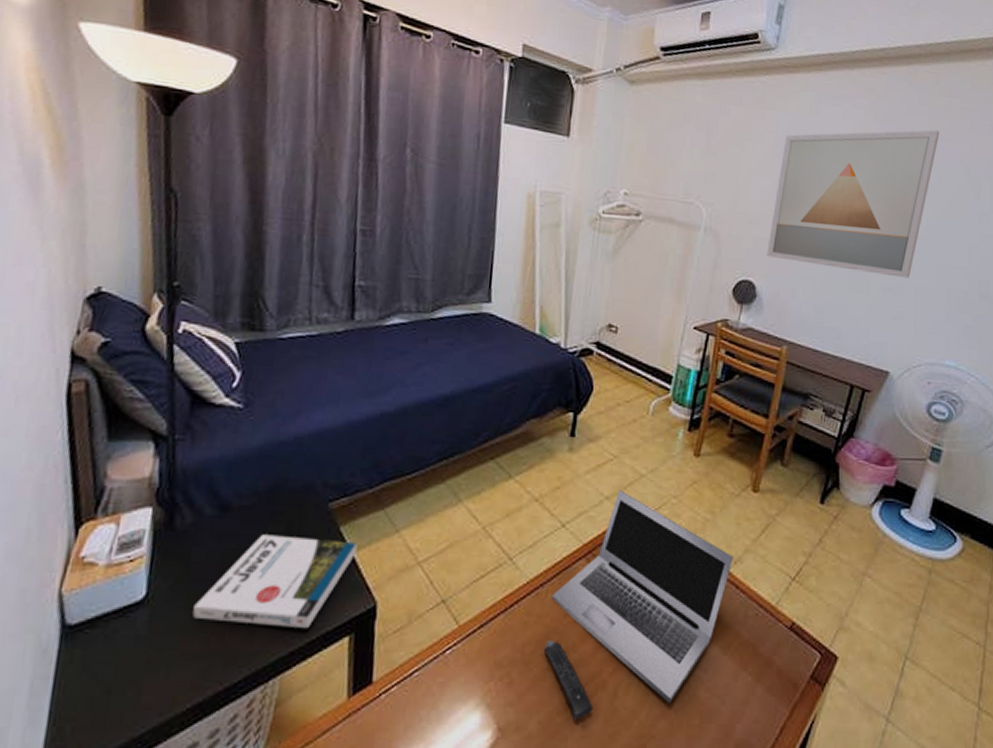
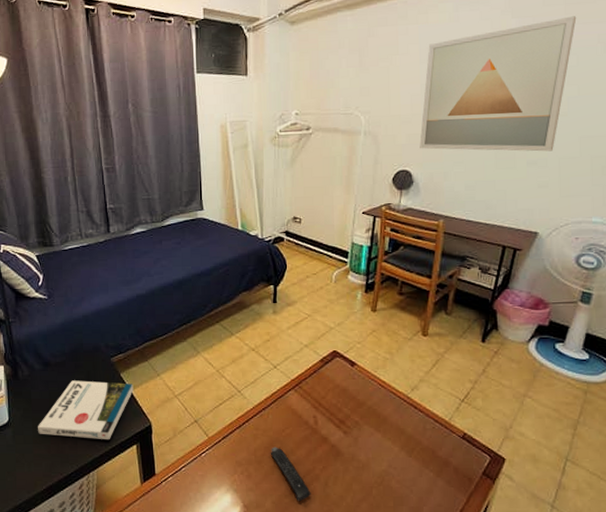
laptop: present [552,490,734,703] -> none [272,340,411,491]

